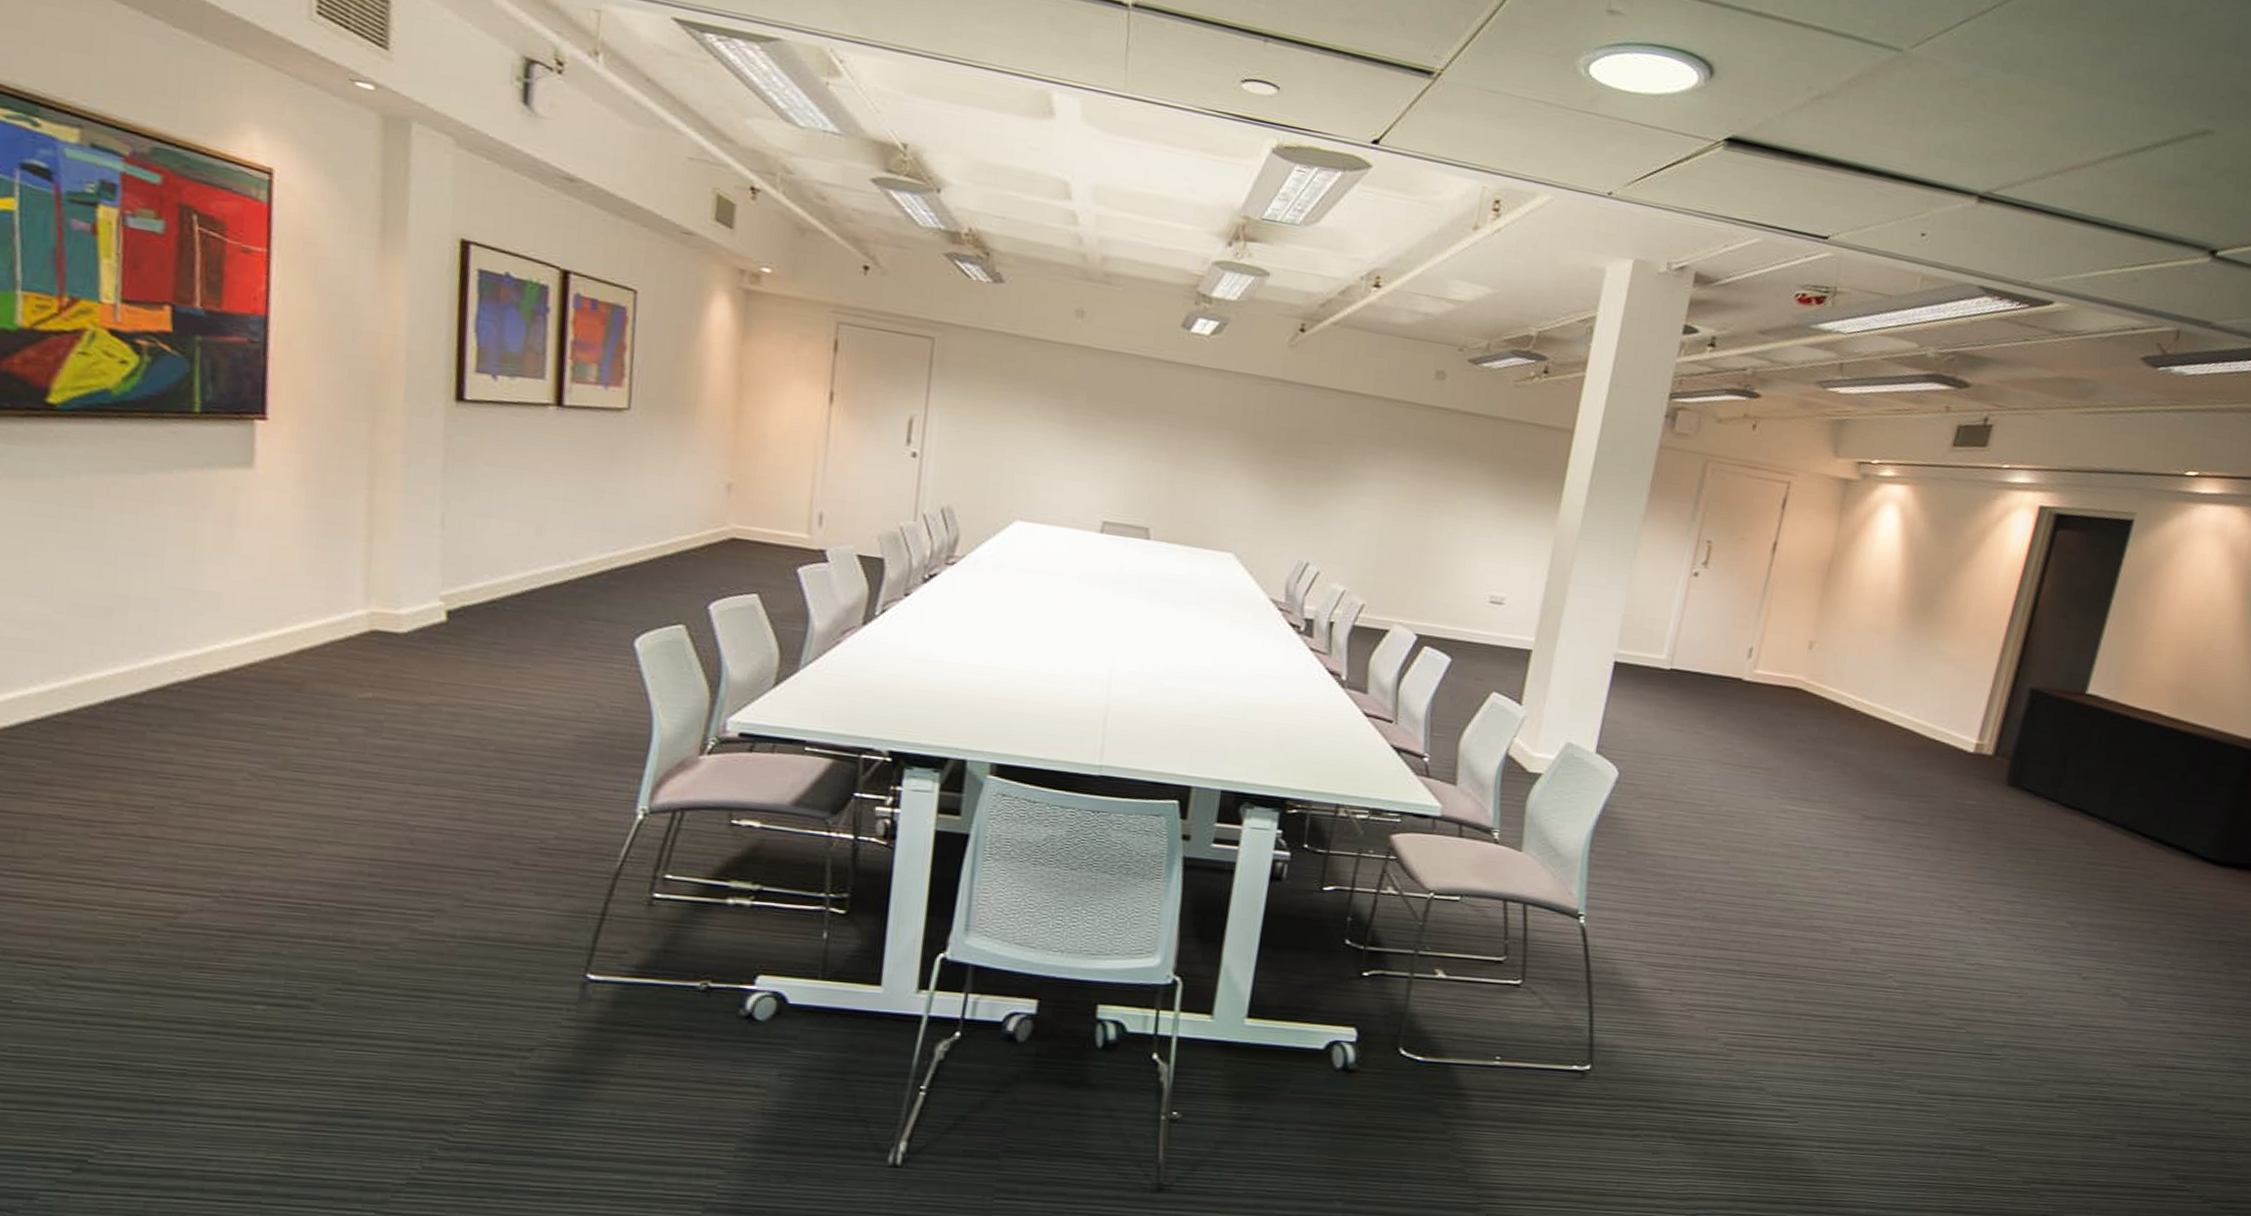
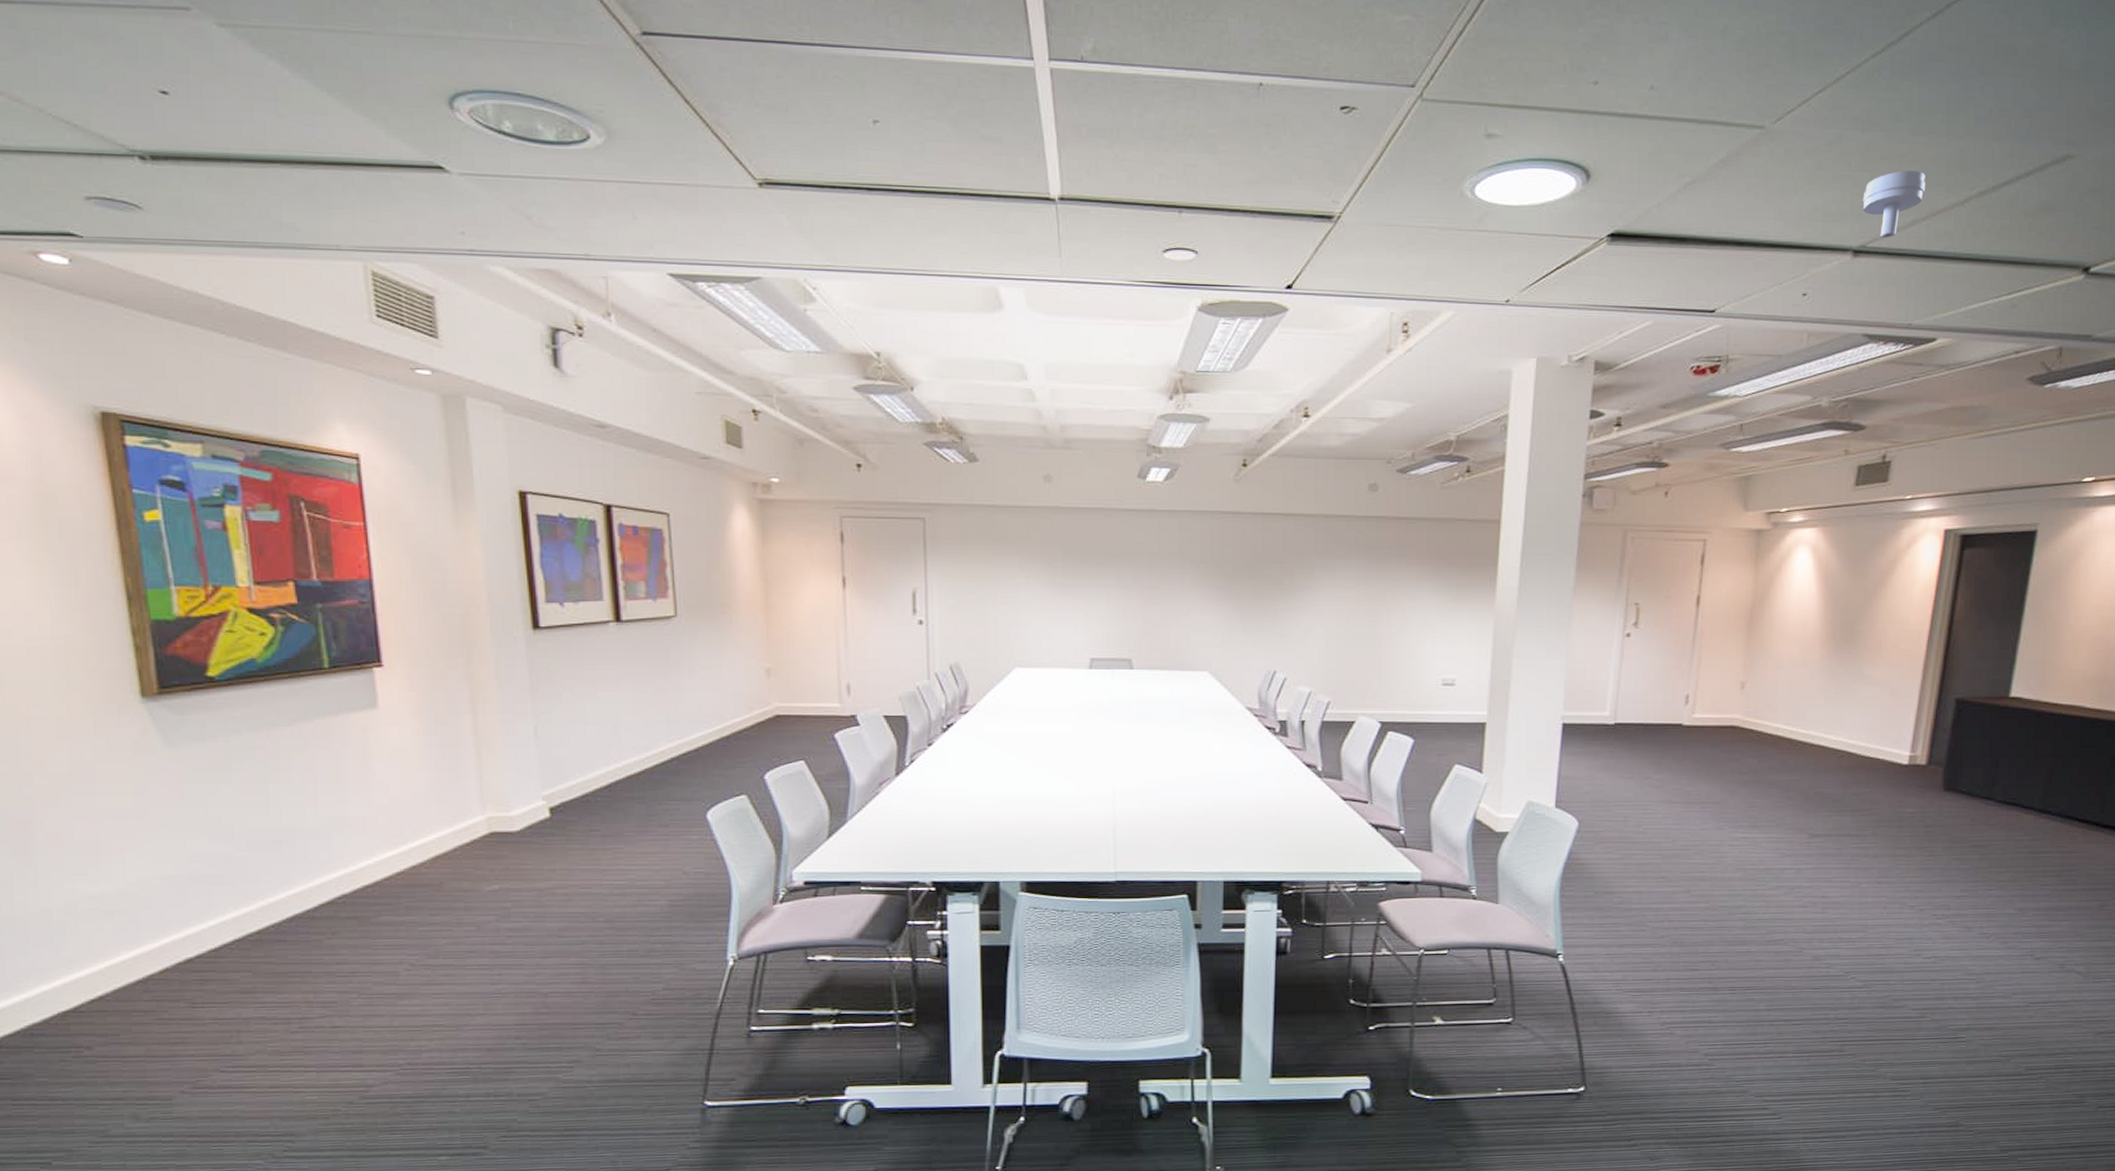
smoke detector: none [1994,119,2061,188] -> present [1862,170,1925,238]

